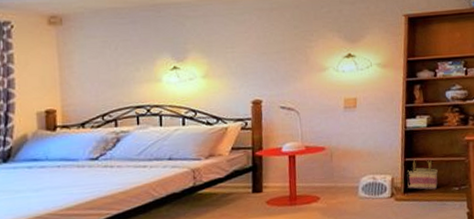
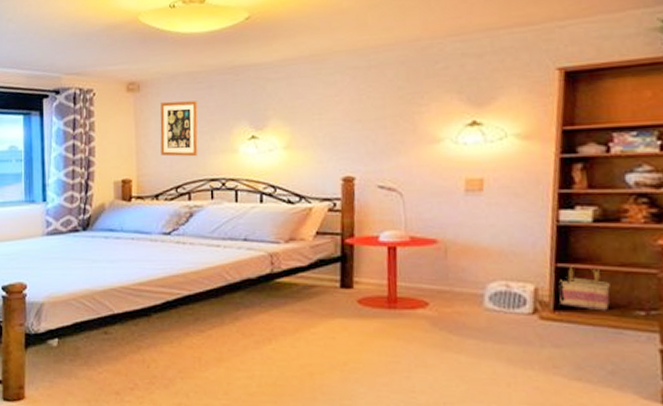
wall art: none [84,34,123,87] -> present [160,101,198,157]

